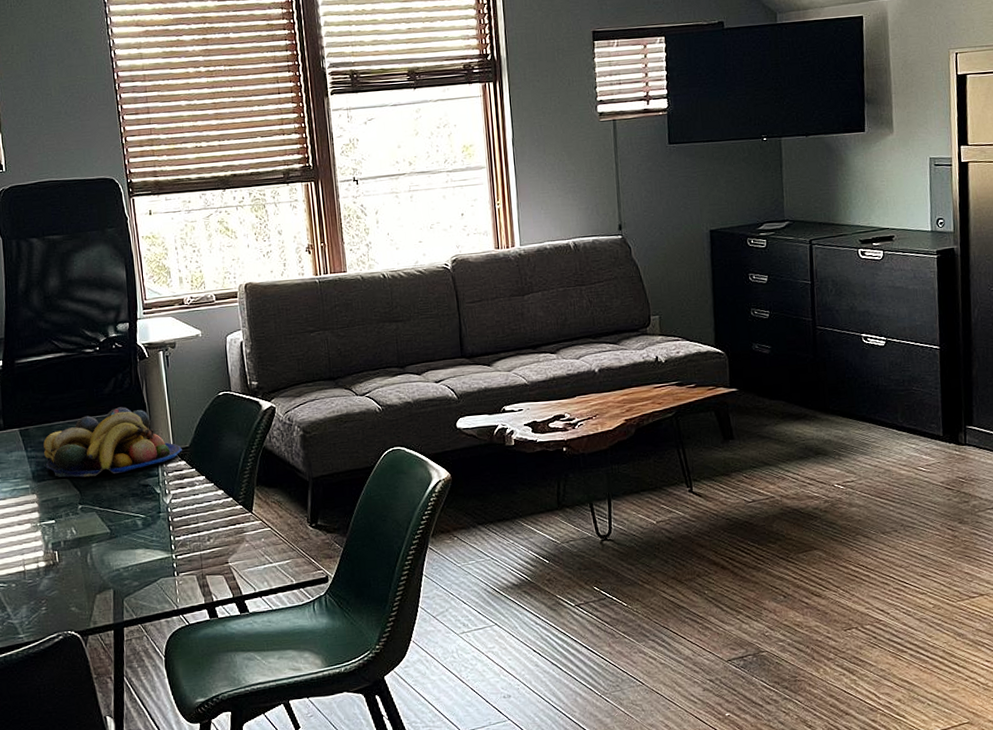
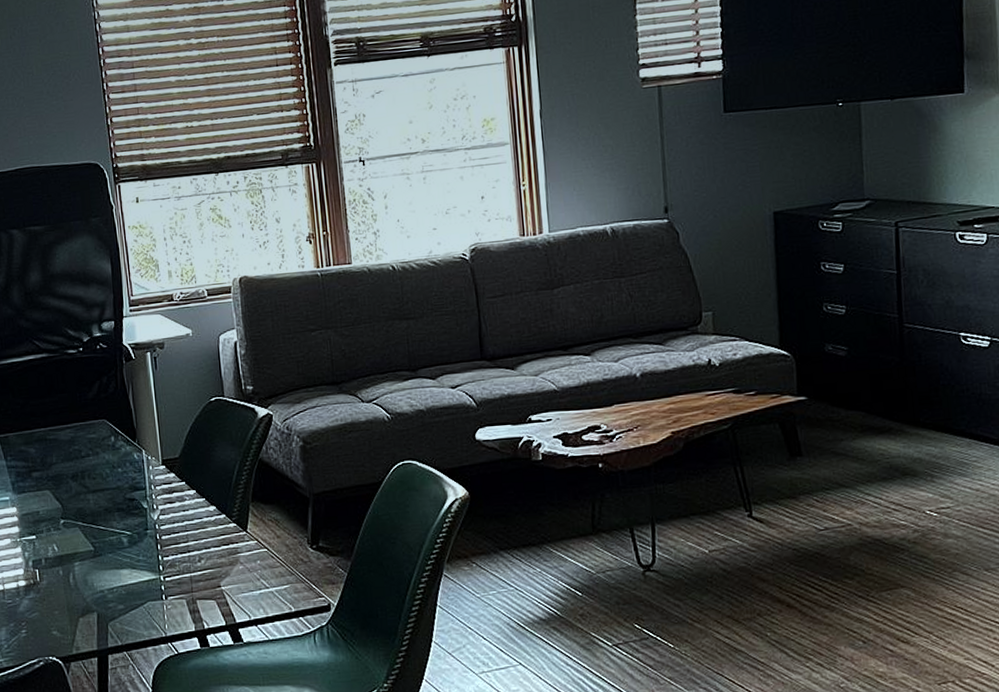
fruit bowl: present [43,407,182,478] -> none [24,413,171,490]

